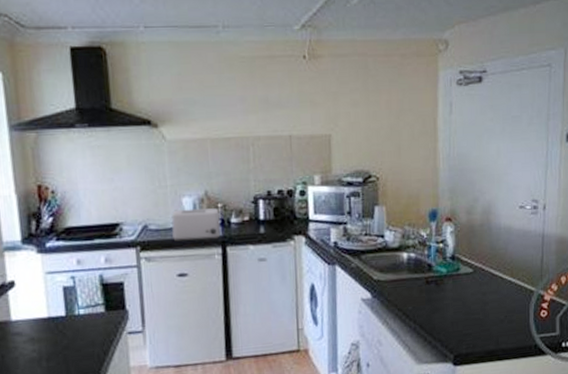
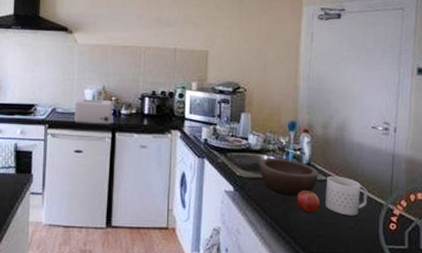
bowl: none [398,254,464,295] -> present [259,158,319,196]
fruit: none [441,286,468,312] -> present [296,190,320,213]
mug: none [472,266,517,309] -> present [325,176,368,216]

